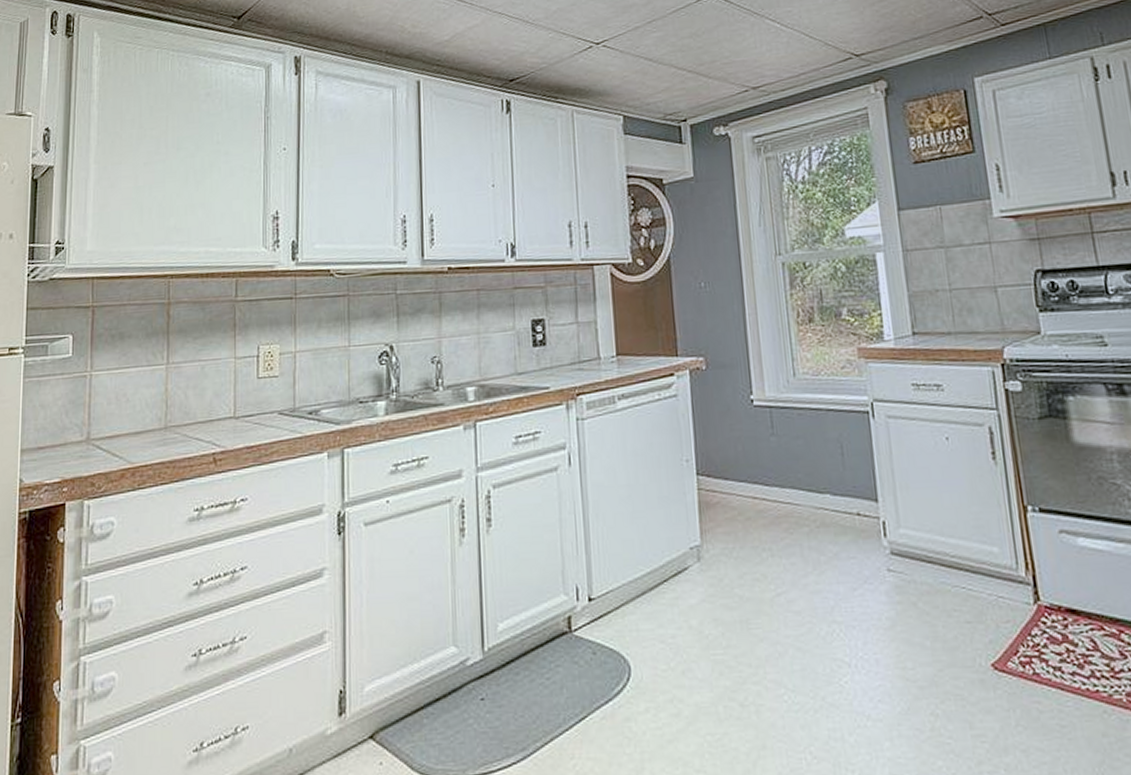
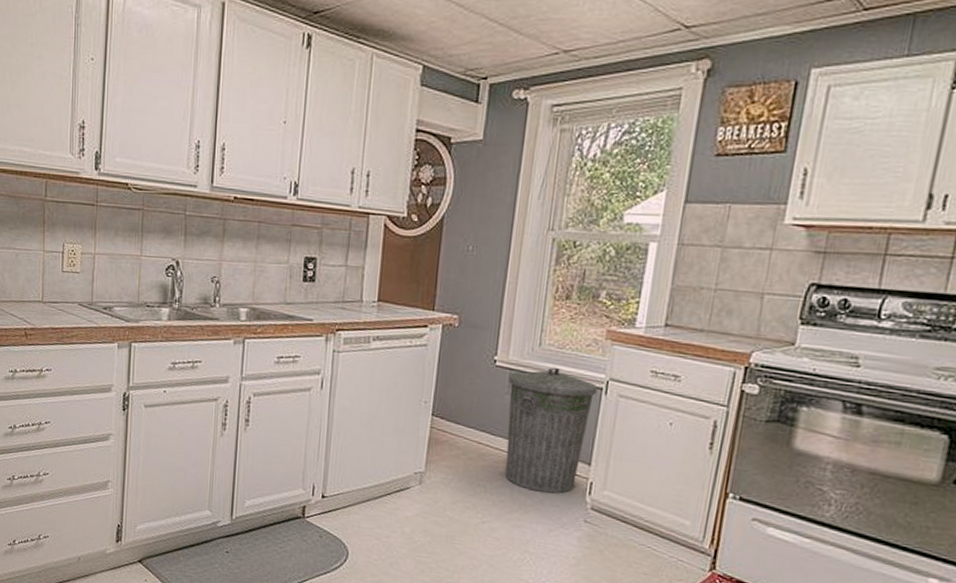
trash can: none [769,396,867,544] -> present [505,367,598,494]

